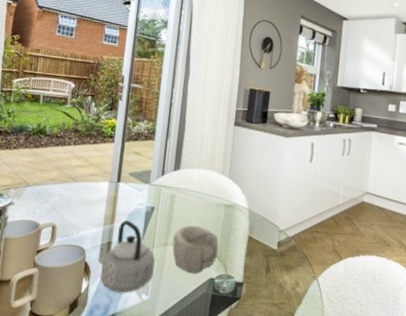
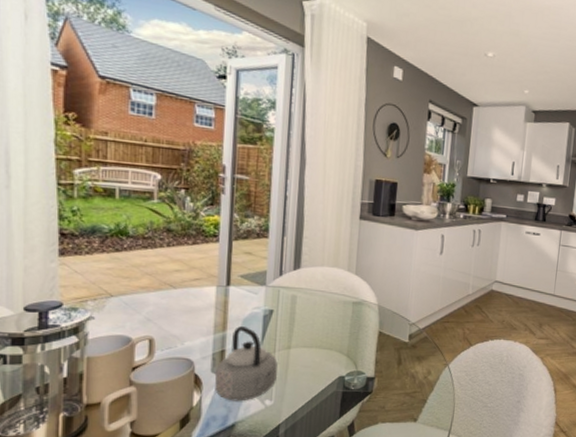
decorative bowl: present [172,225,219,274] -> none [296,326,348,373]

